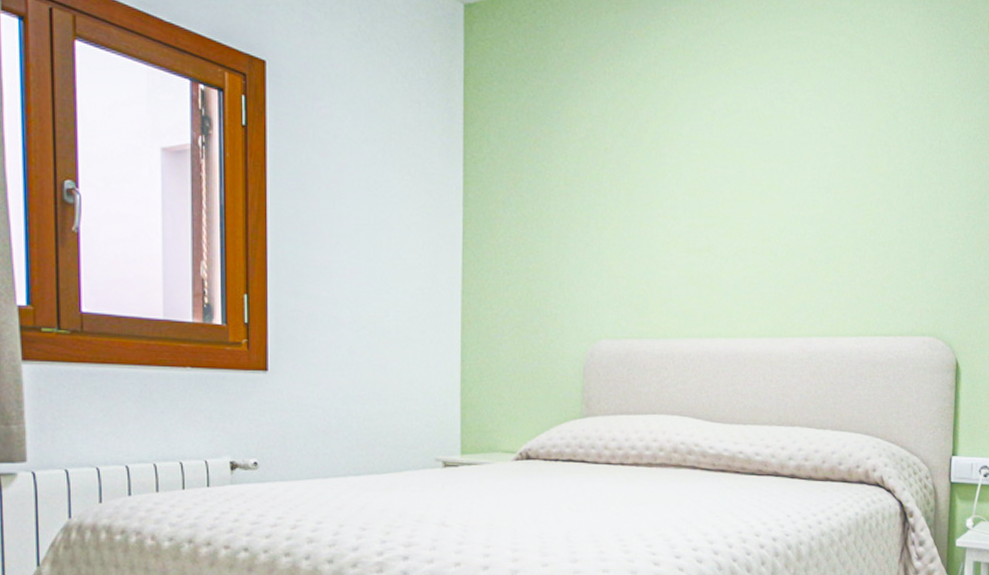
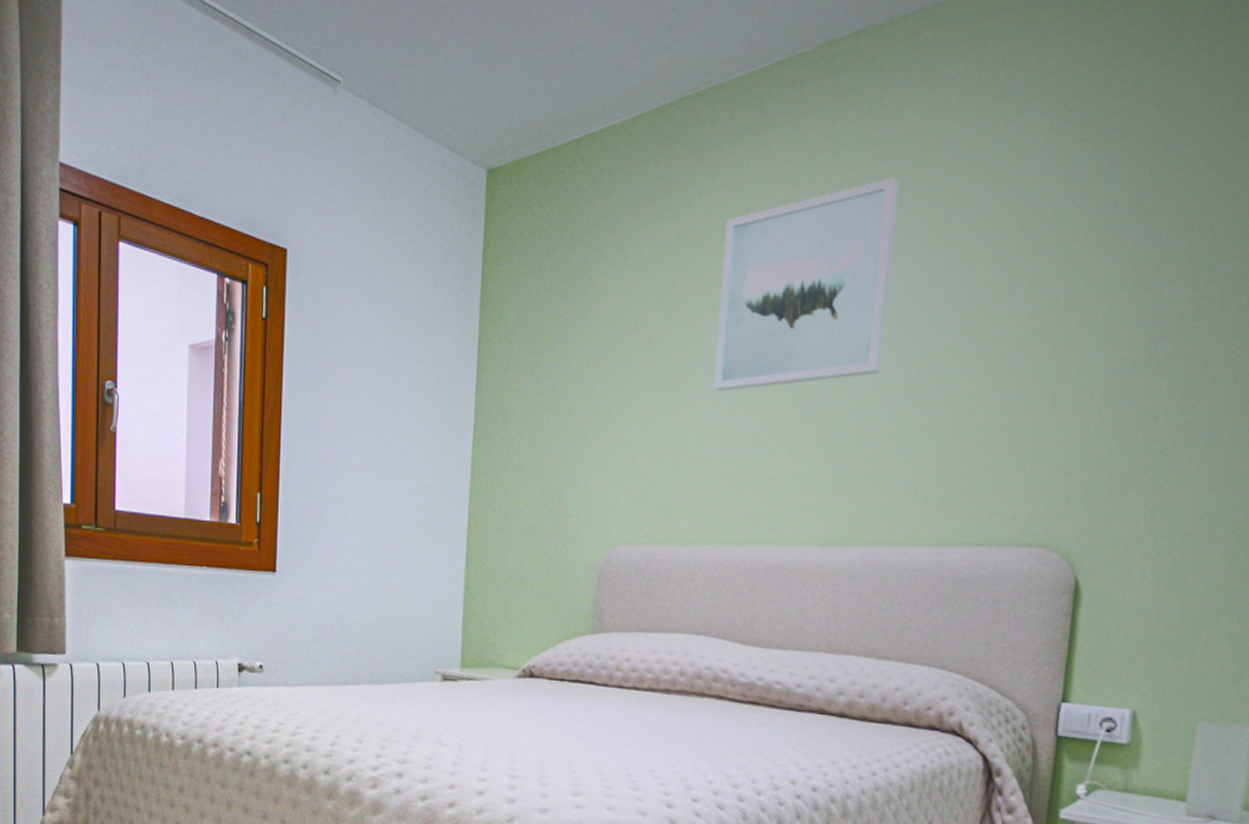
wall art: none [675,41,812,209] -> present [714,177,900,391]

